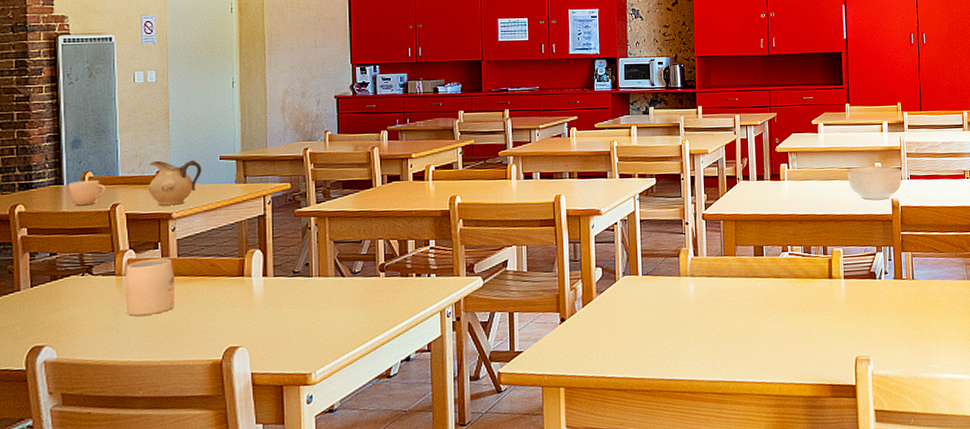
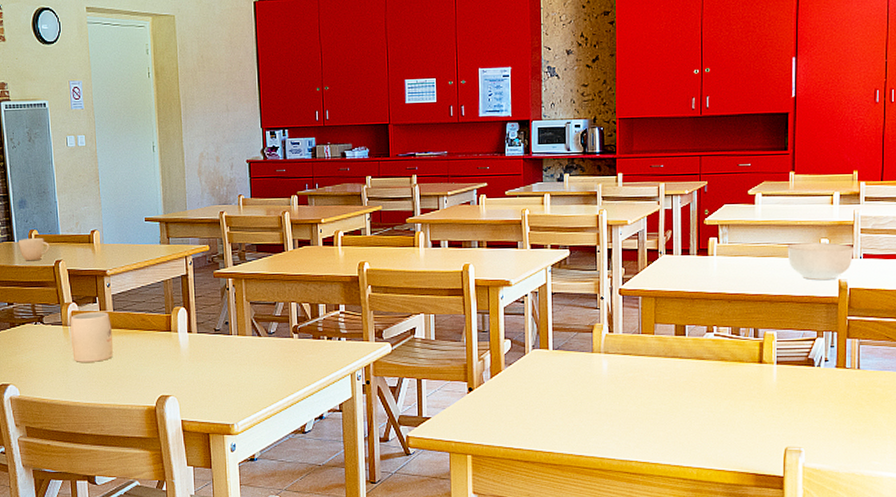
pitcher: present [149,160,202,206] -> none [85,220,131,263]

